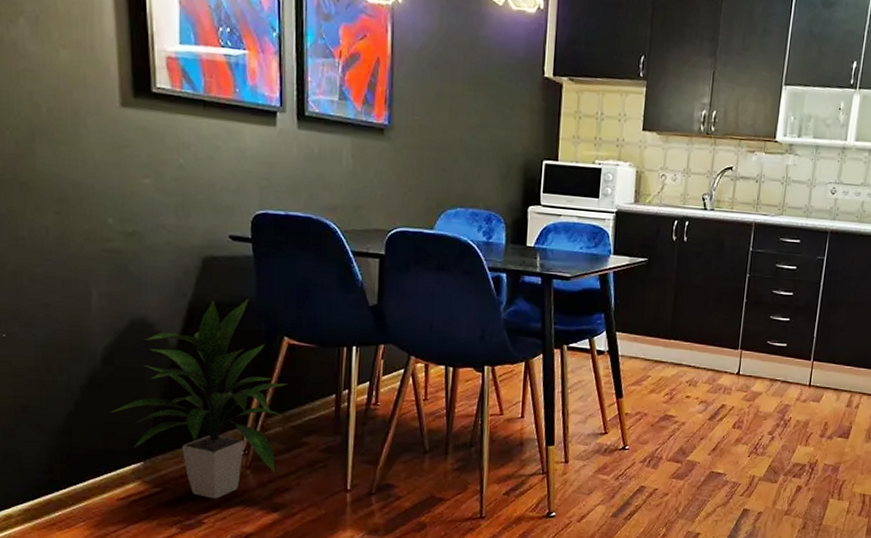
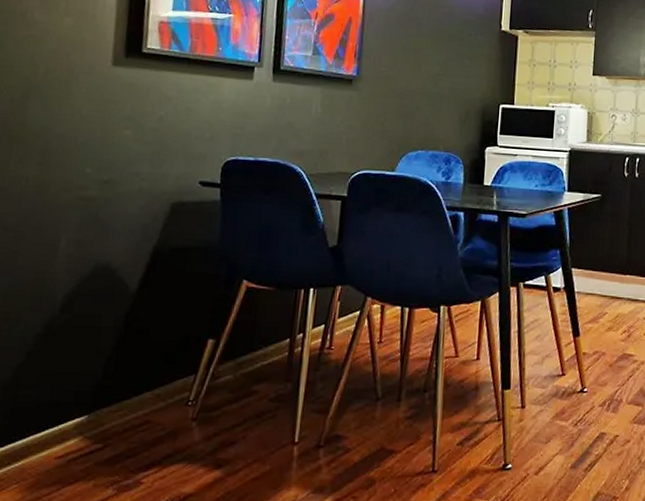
indoor plant: present [110,299,288,499] -> none [62,242,242,456]

